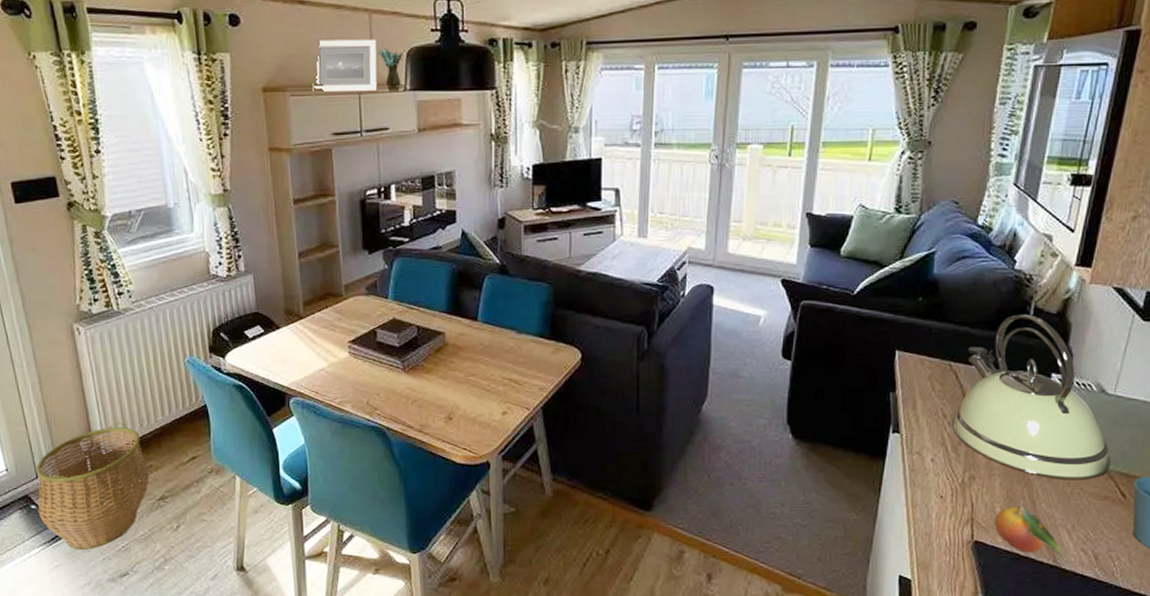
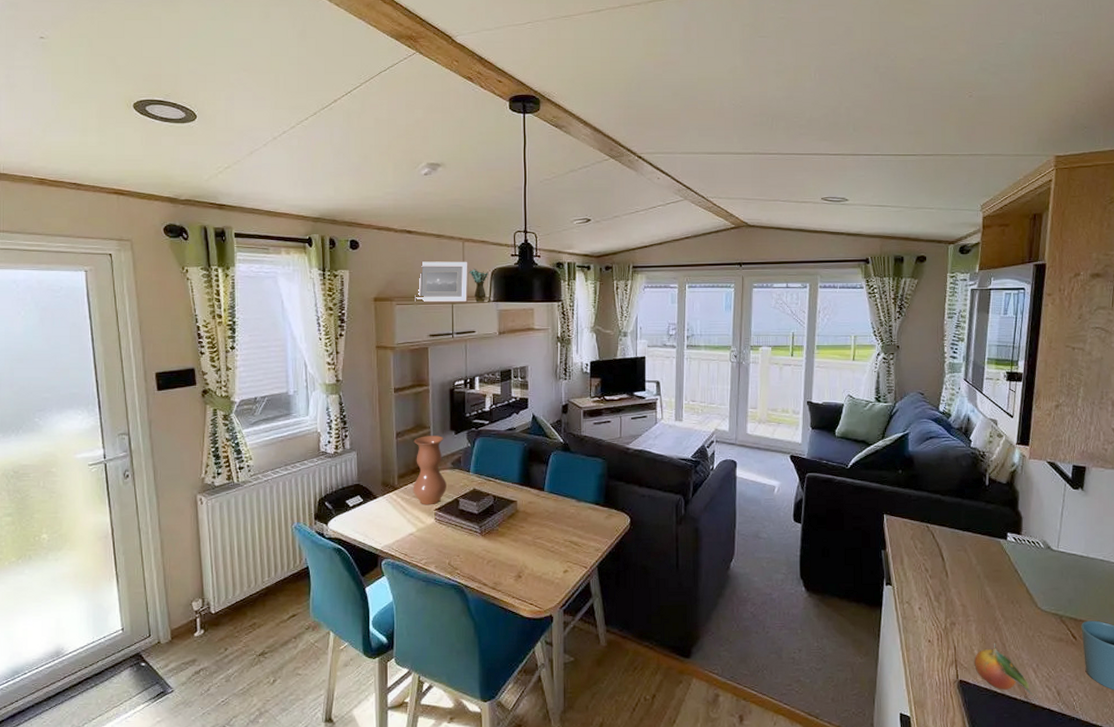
basket: present [36,423,150,549] -> none [147,584,253,705]
vase: none [319,256,361,337] -> present [413,436,446,505]
kettle: present [952,314,1111,481] -> none [933,484,1061,625]

